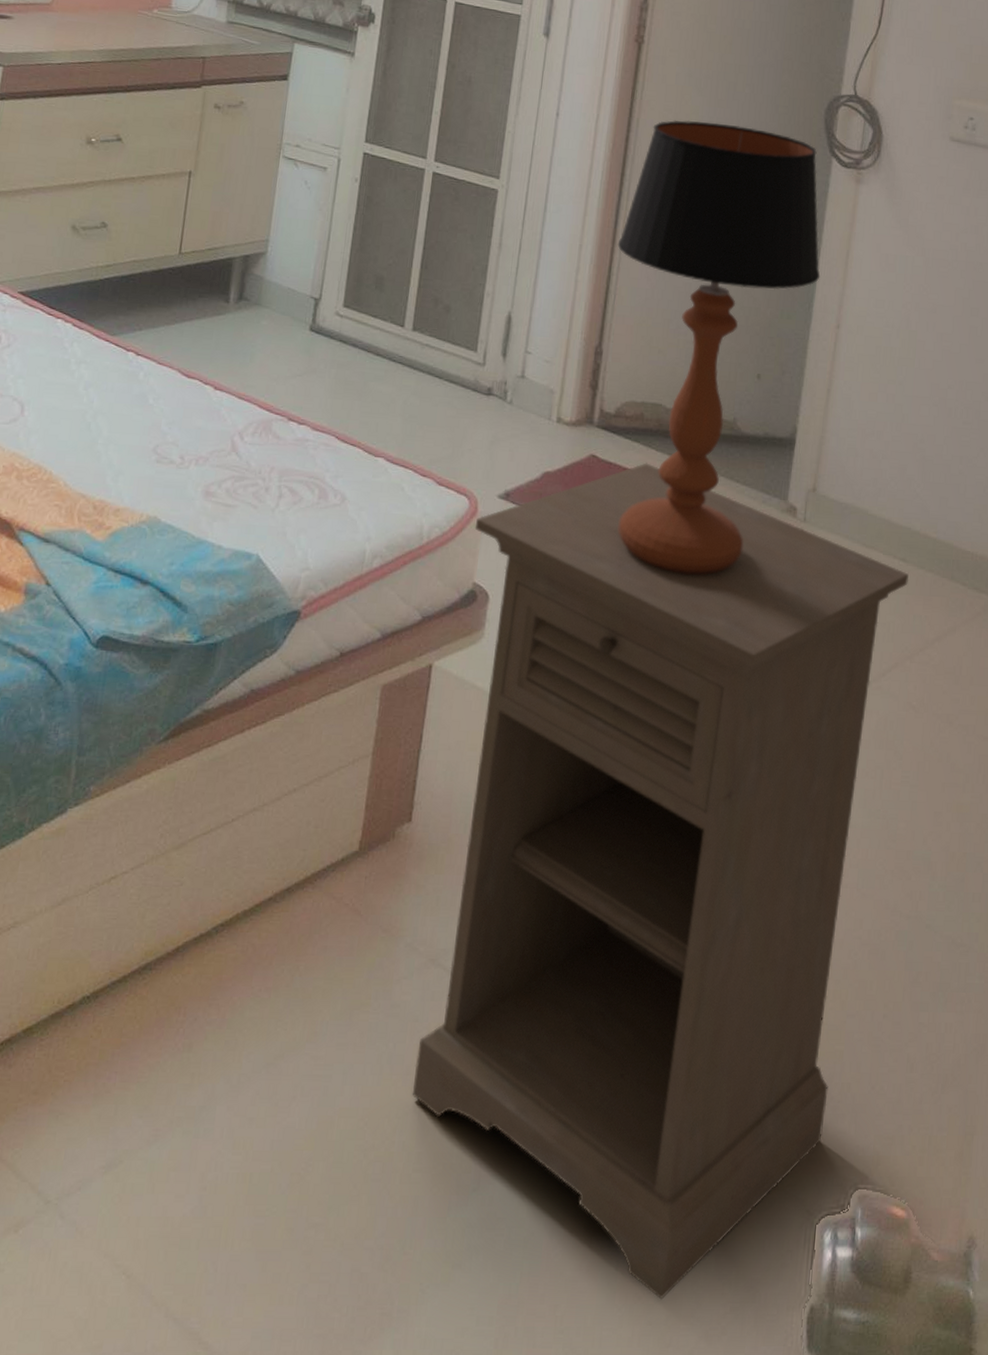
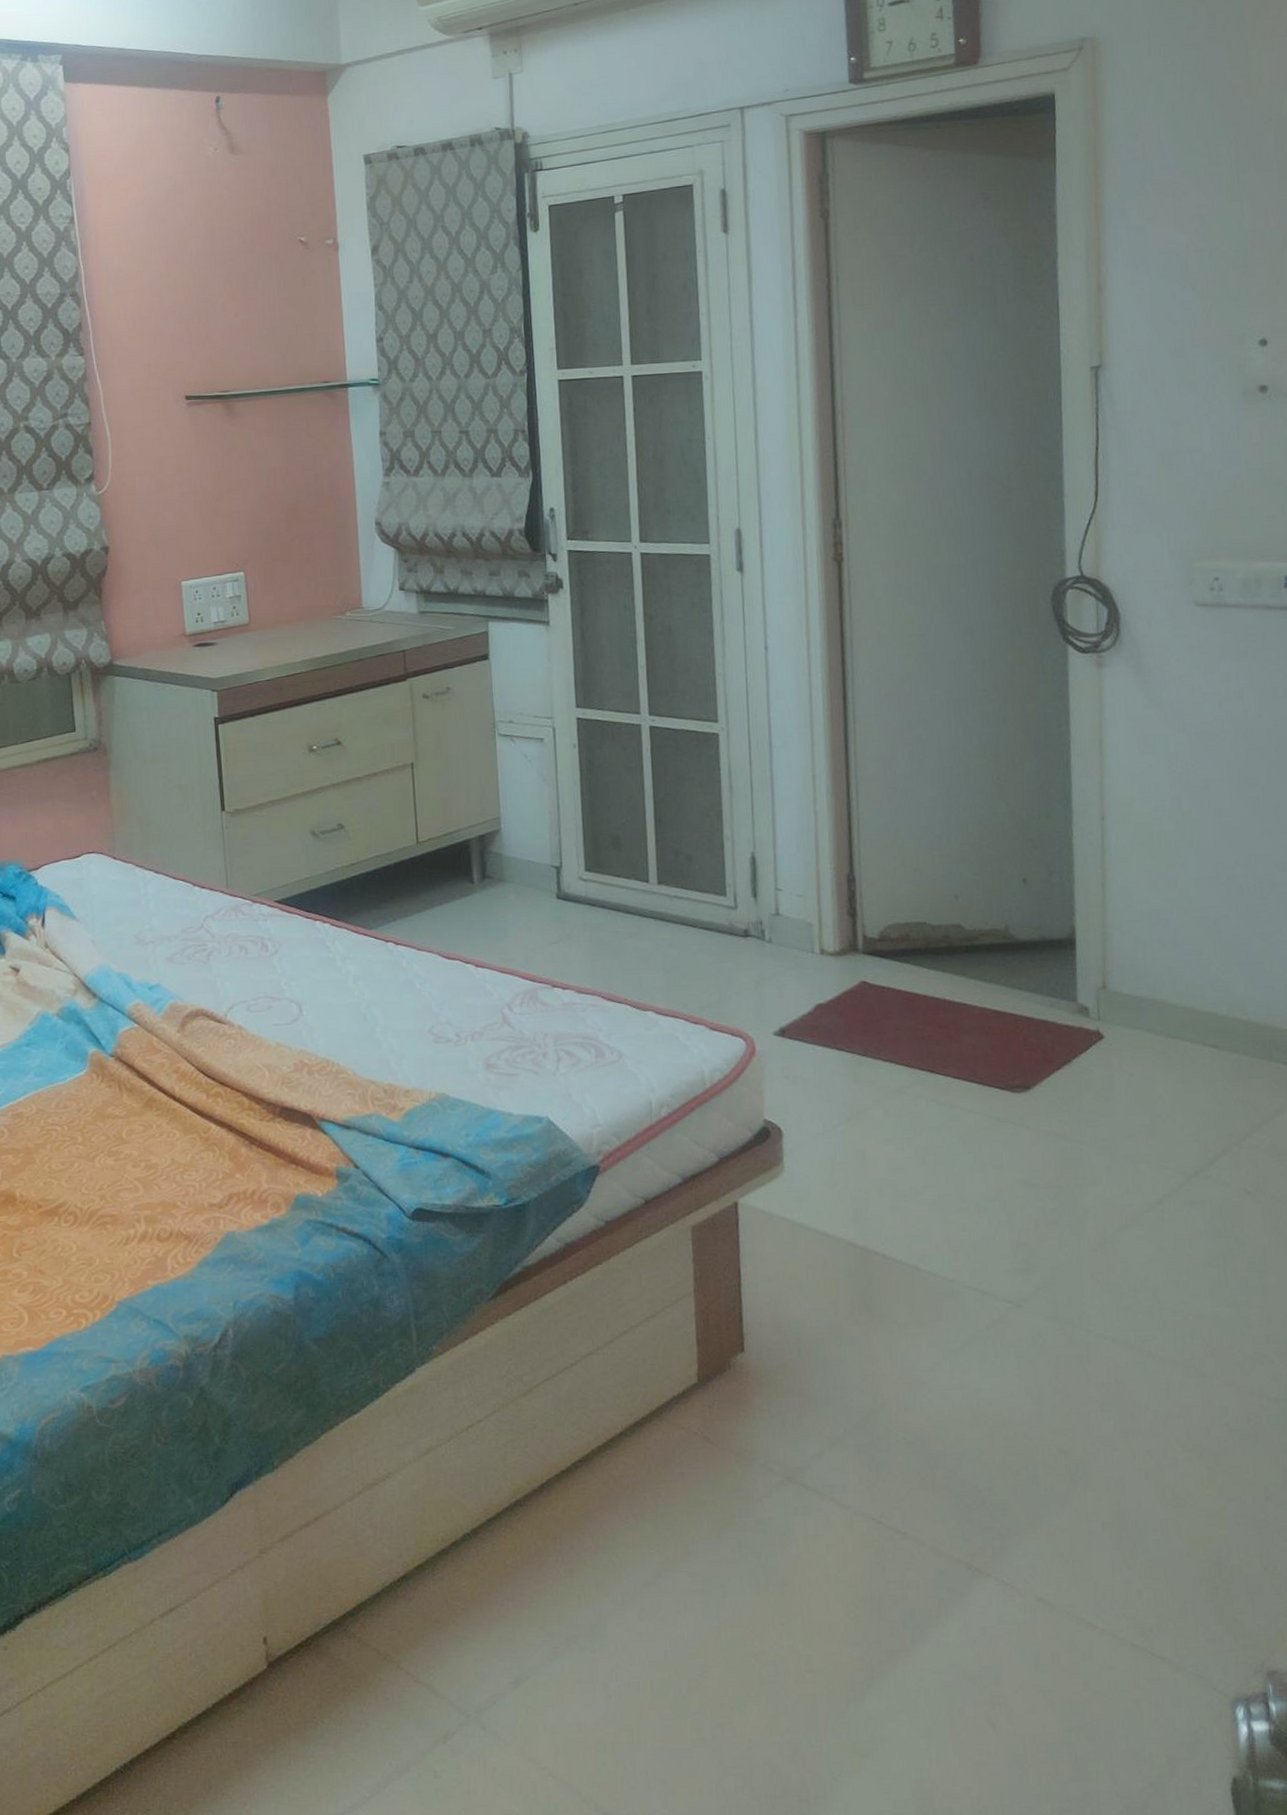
nightstand: present [412,463,909,1300] -> none [755,982,1223,1778]
table lamp: present [617,119,821,575] -> none [851,628,1075,1087]

